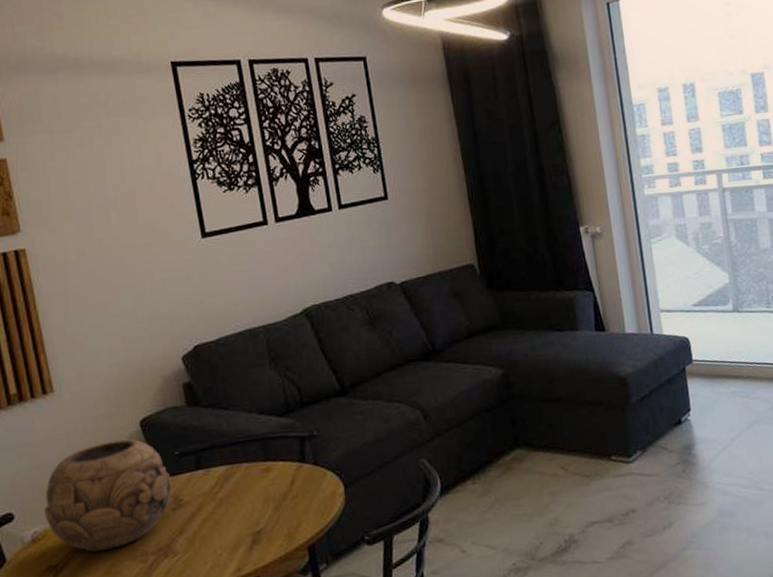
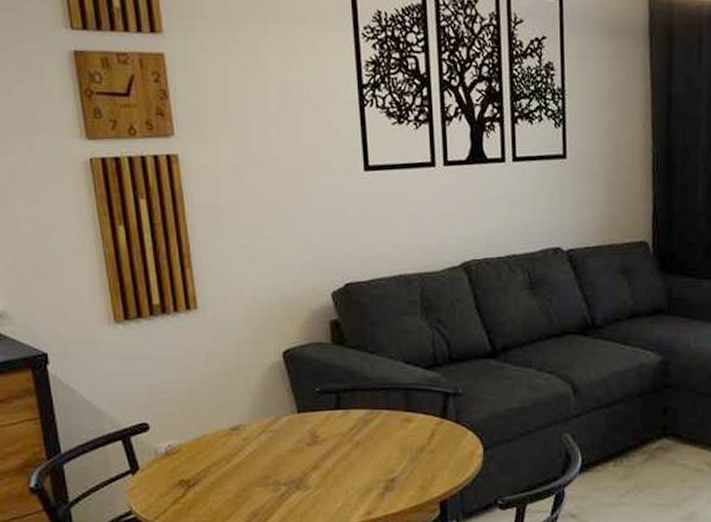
decorative bowl: present [44,439,172,552] -> none [180,367,309,474]

